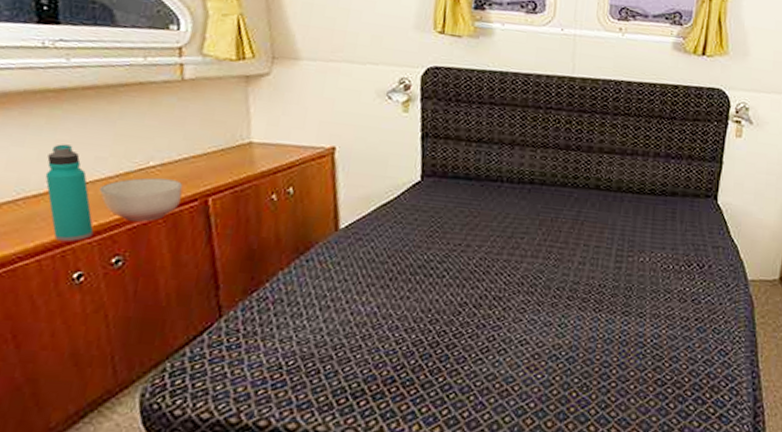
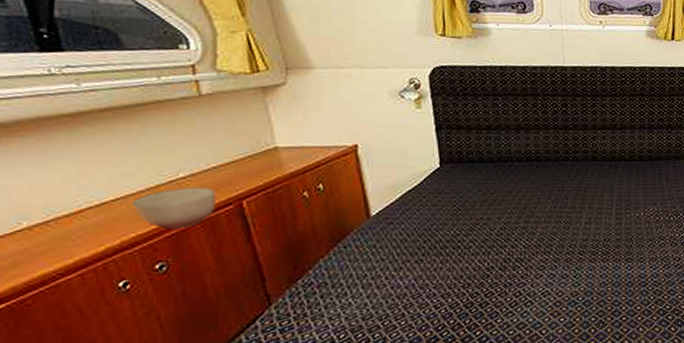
water bottle: present [45,144,94,242] -> none [73,165,133,255]

